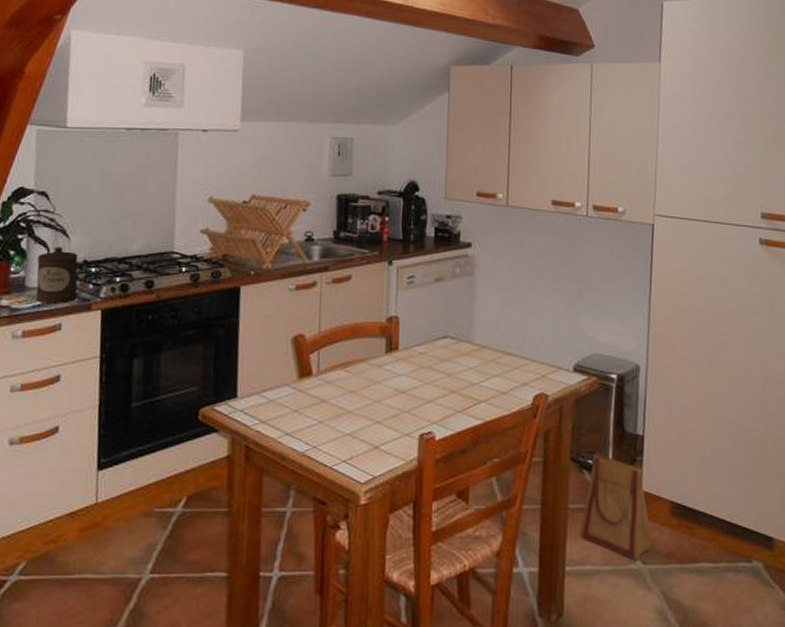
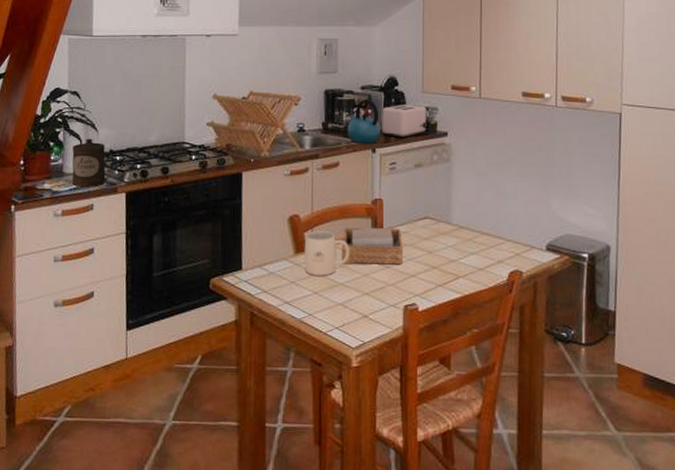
mug: none [308,352,361,403] -> present [304,231,350,276]
napkin holder: none [352,347,419,390] -> present [342,227,402,265]
kettle: none [361,205,399,256] -> present [347,99,381,145]
toaster: none [400,211,450,250] -> present [382,104,427,139]
shopping bag: present [580,453,653,560] -> none [556,327,626,427]

